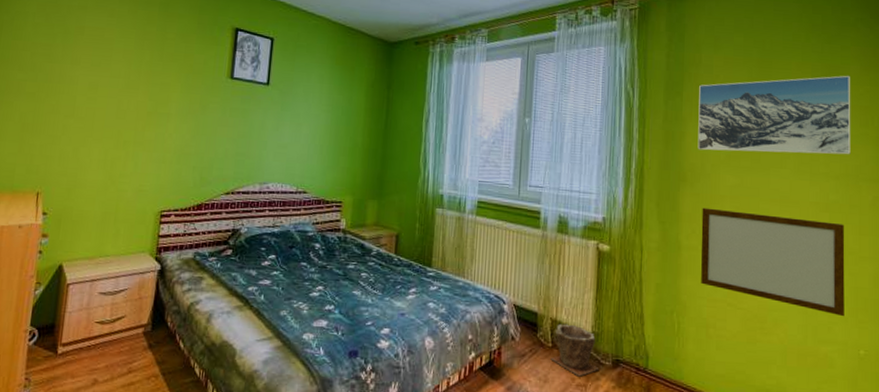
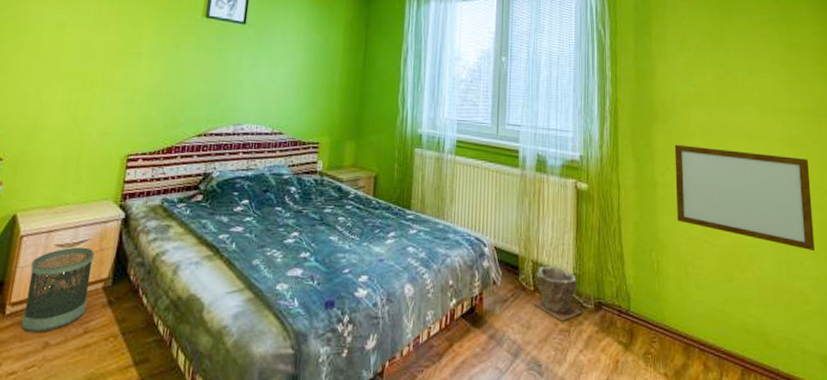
wastebasket: none [72,295,134,370] -> present [21,247,94,332]
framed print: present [697,75,851,155] -> none [666,16,809,92]

